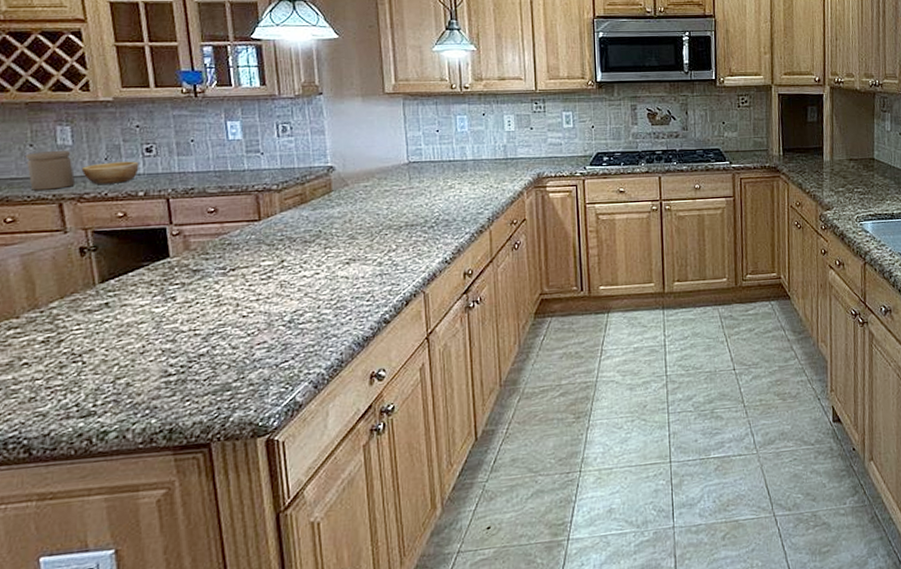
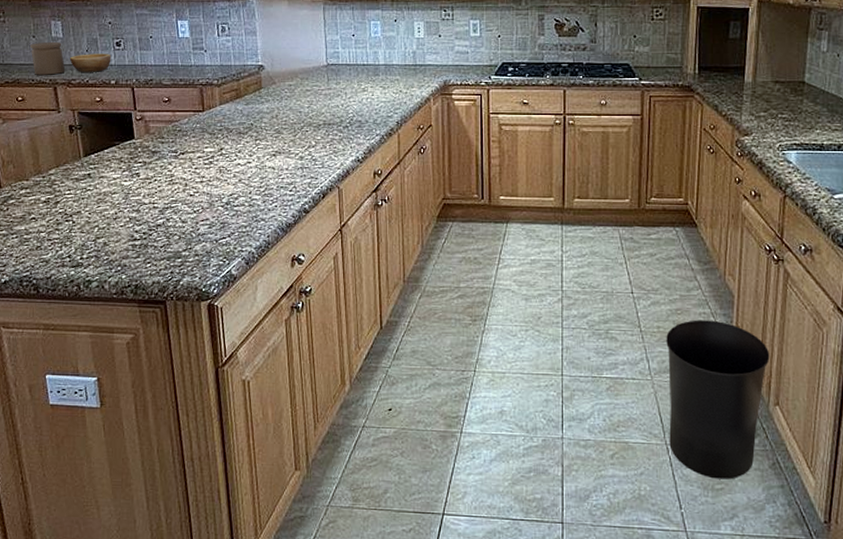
waste bin: none [768,386,863,543] -> present [666,320,770,480]

